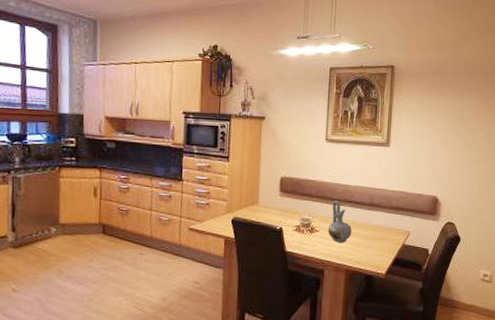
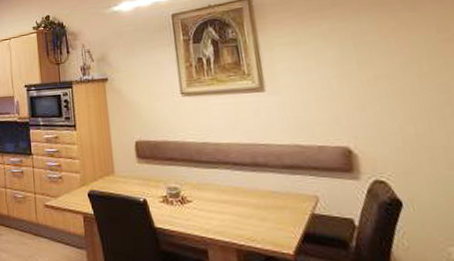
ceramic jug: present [327,201,352,242] -> none [202,163,236,214]

